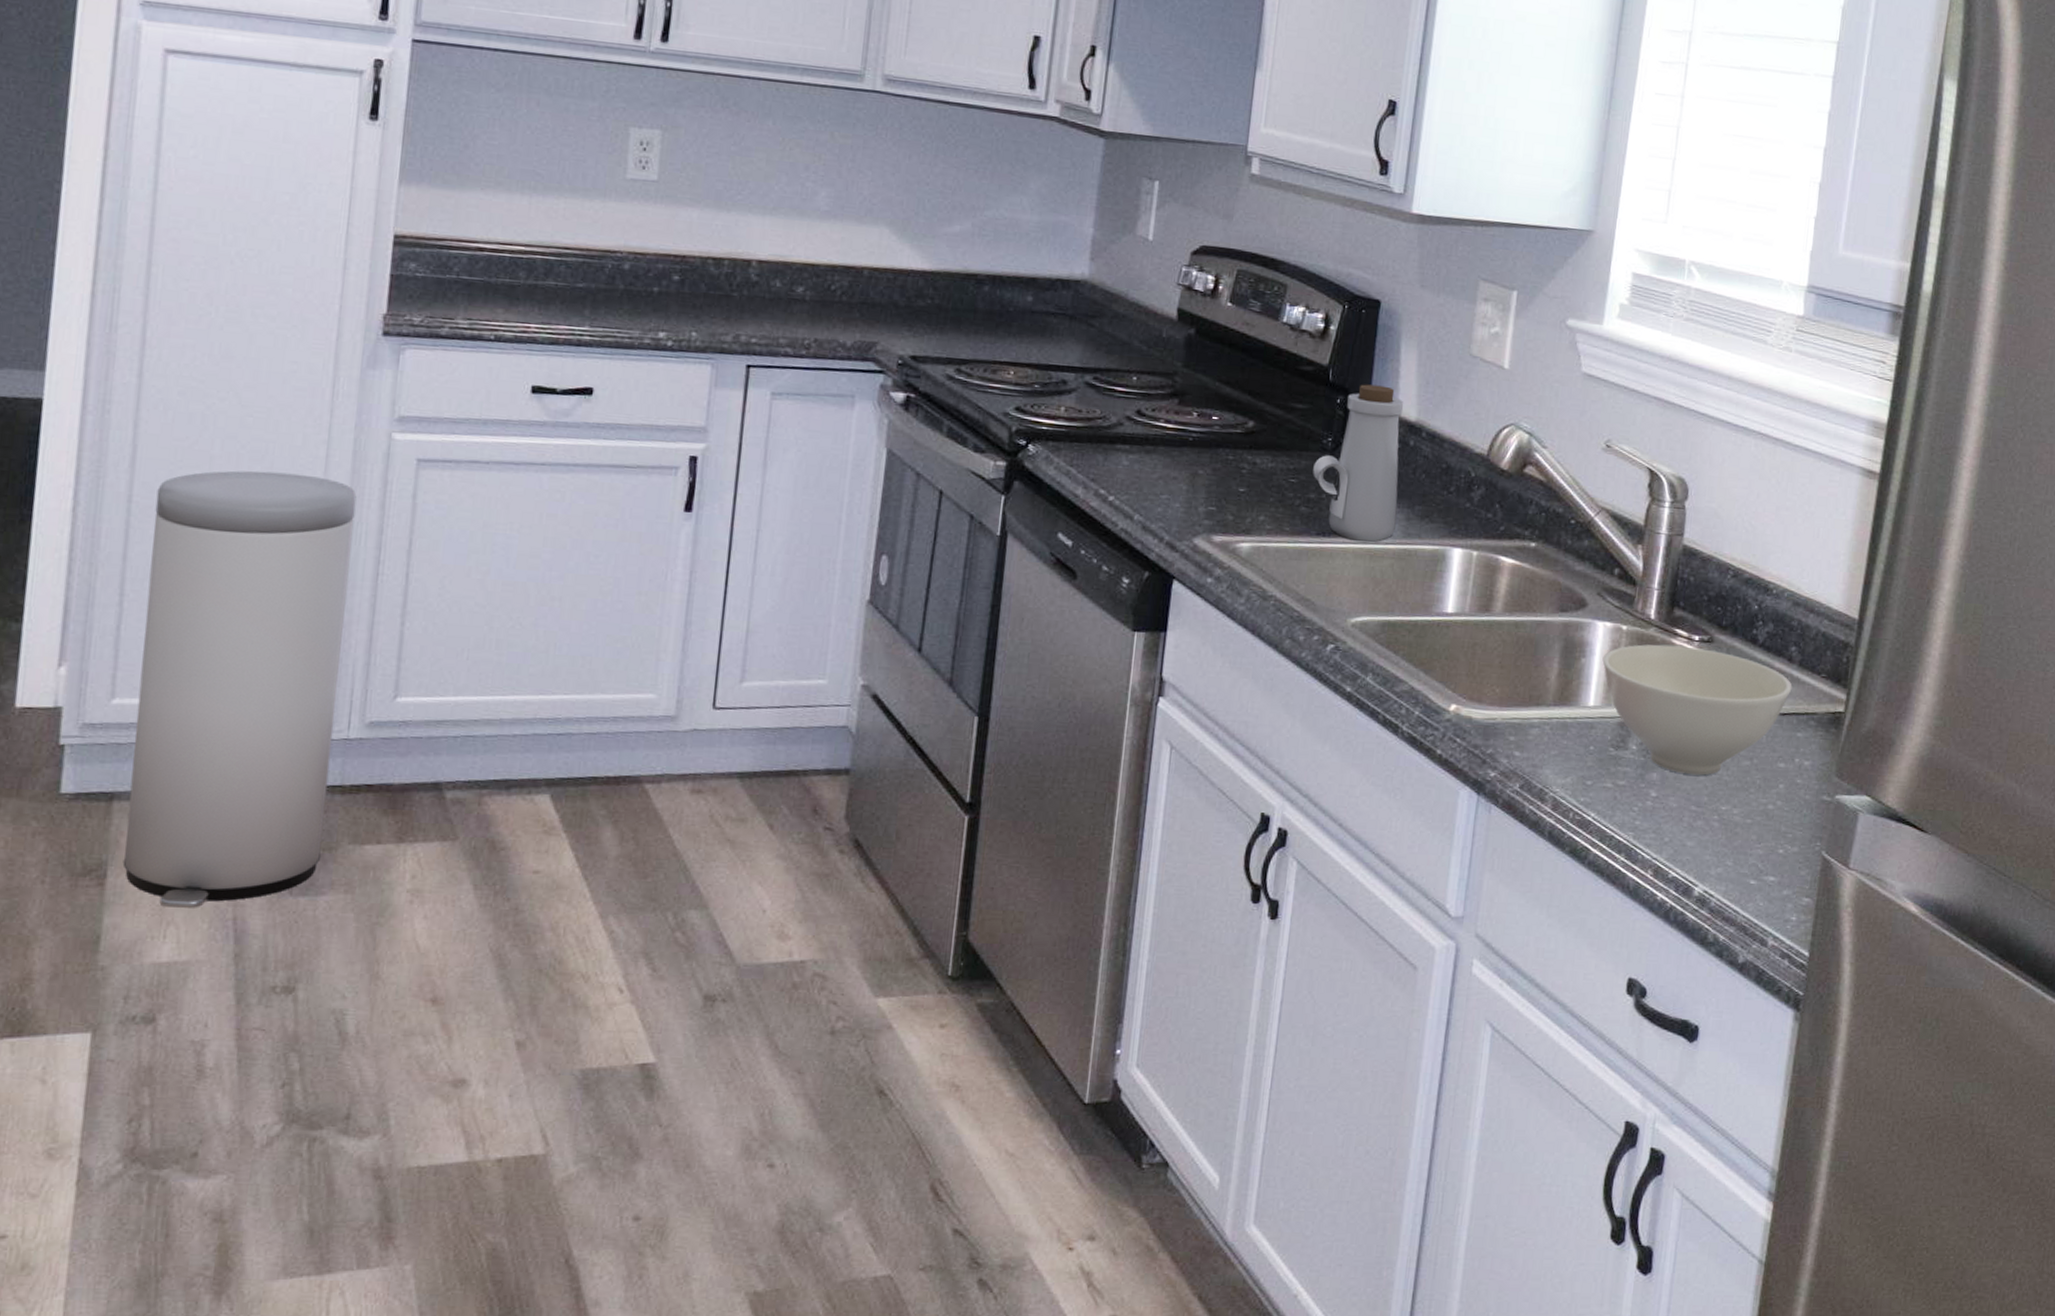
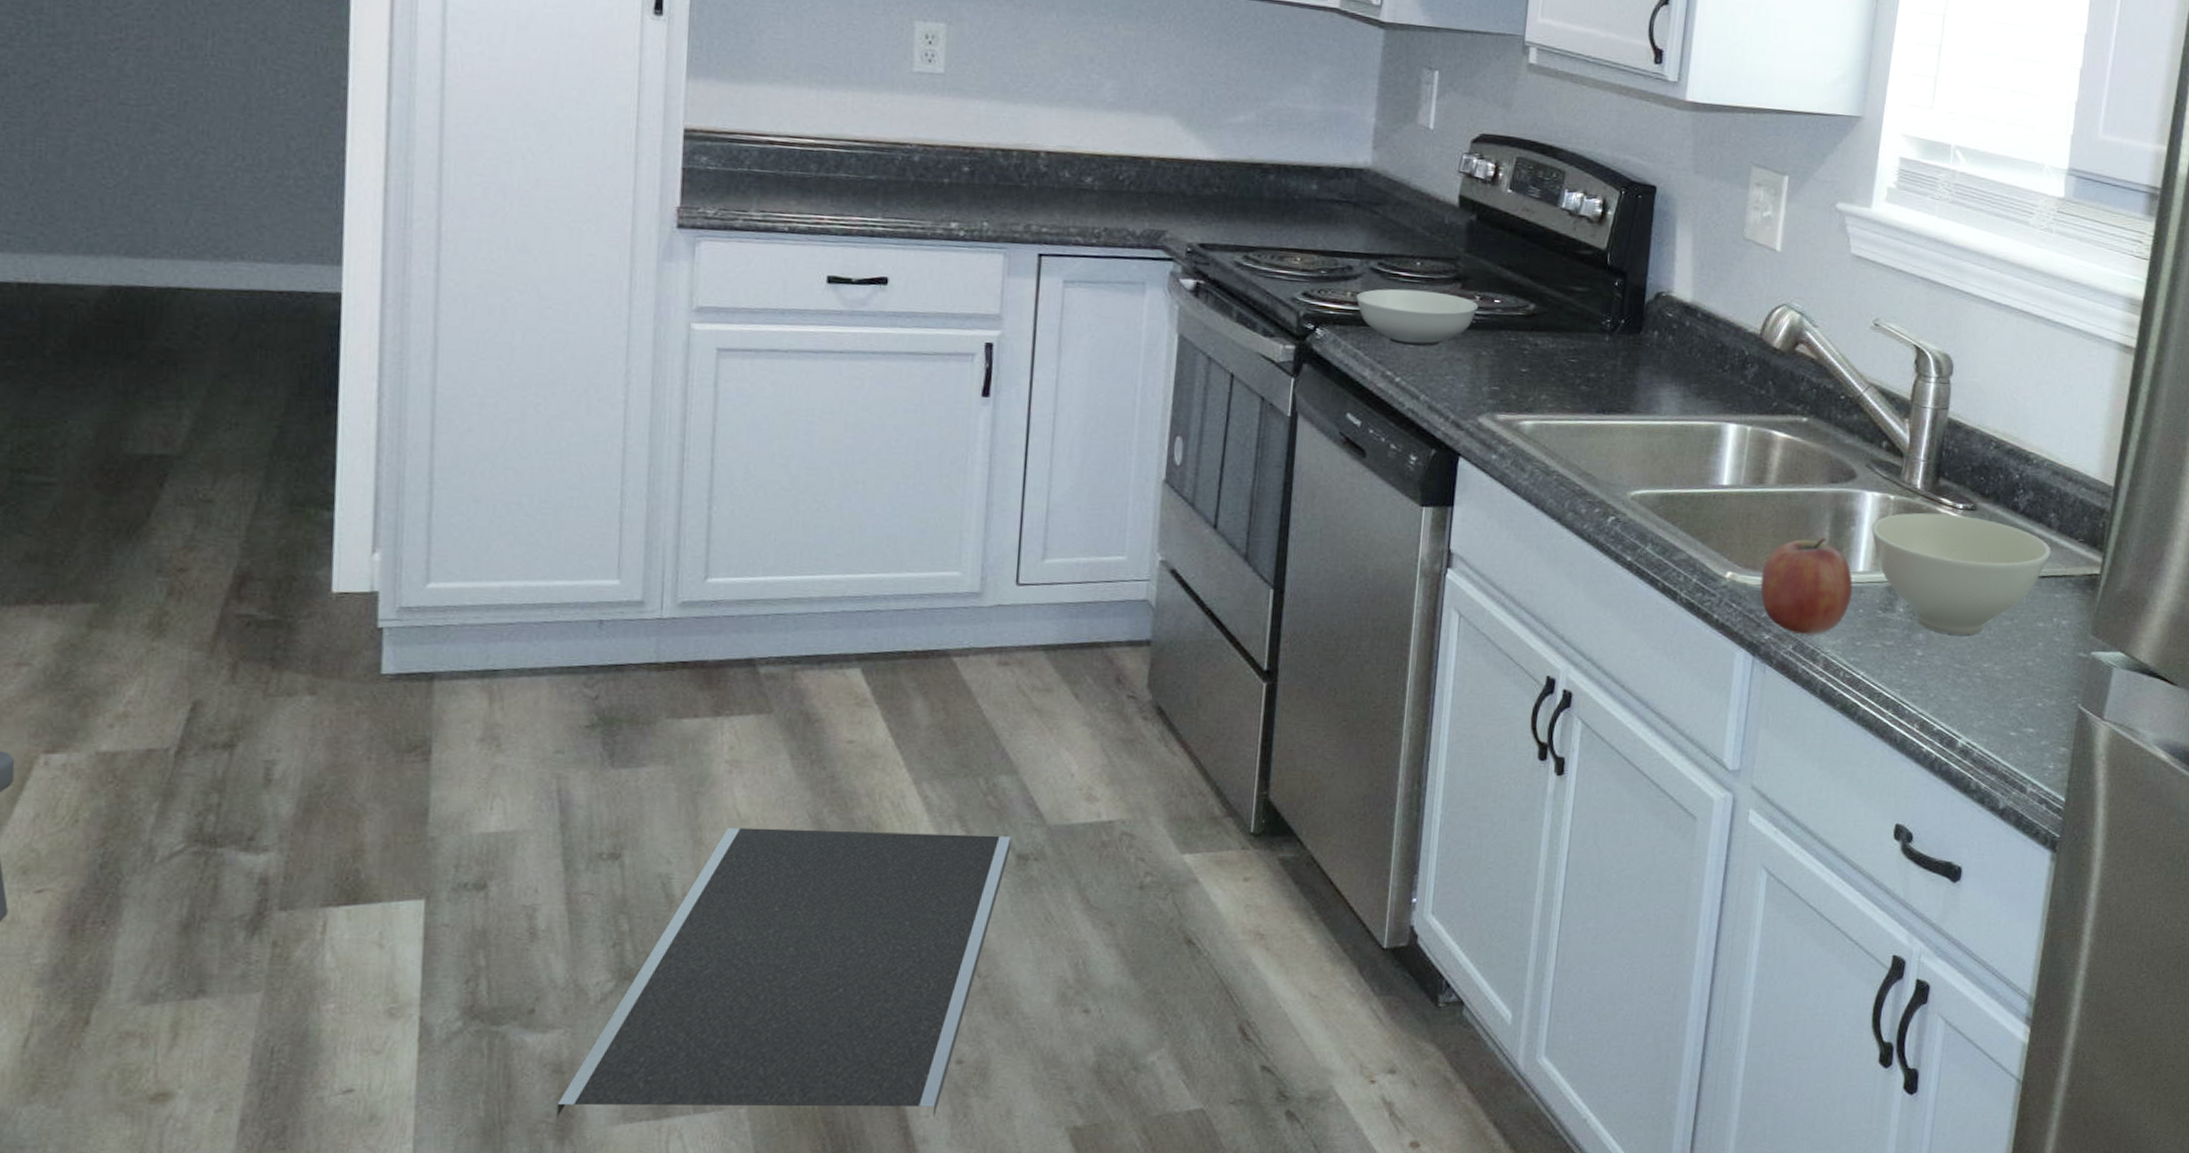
pedal bin: present [122,470,357,908] -> none [446,361,659,781]
door mat: none [214,961,699,1278] -> present [556,827,1012,1117]
bowl: none [1069,404,1197,464] -> present [1356,288,1479,347]
bottle: present [1313,384,1404,543] -> none [1592,267,1680,420]
fruit: none [1486,669,1583,772] -> present [1760,537,1853,634]

